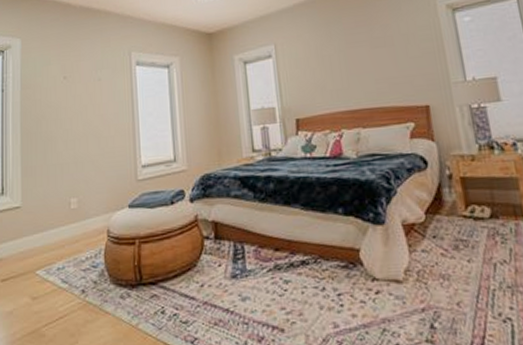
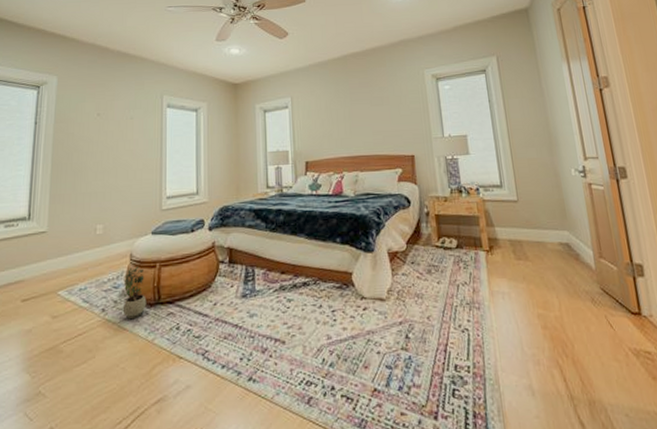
potted plant: none [102,243,128,302] -> present [122,266,147,320]

